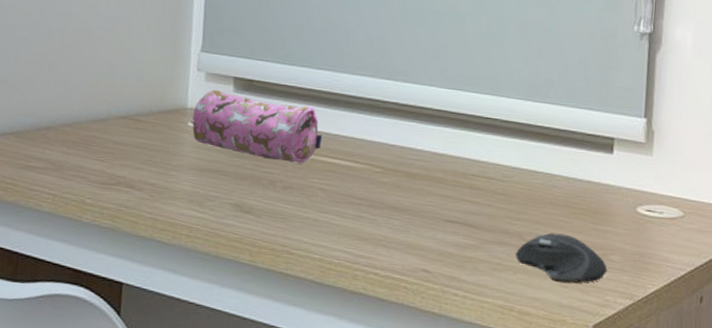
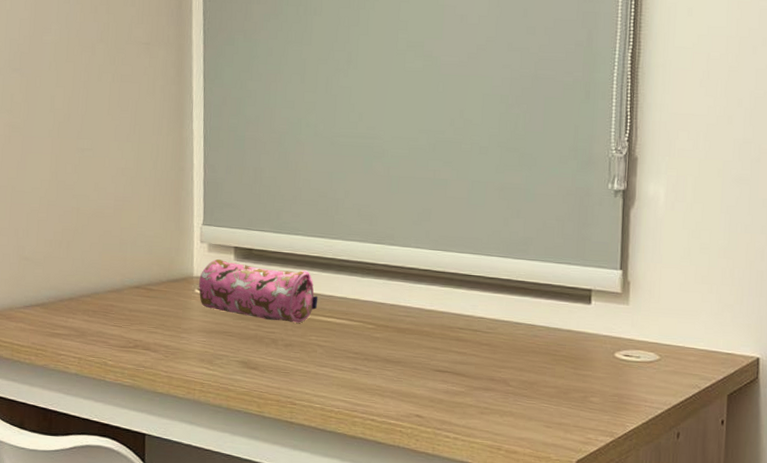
computer mouse: present [515,232,608,283] -> none [501,378,588,423]

